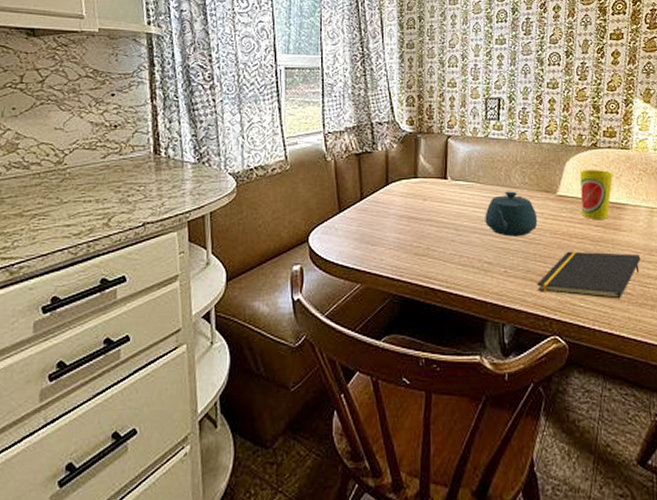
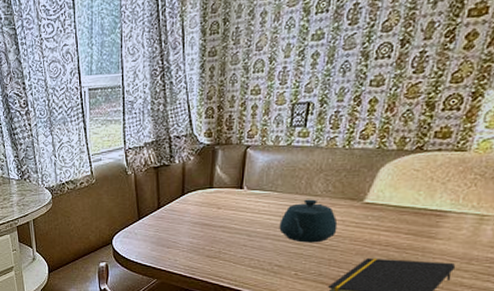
cup: present [580,170,614,220] -> none [390,175,439,228]

